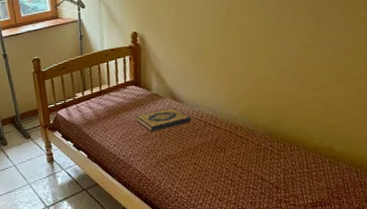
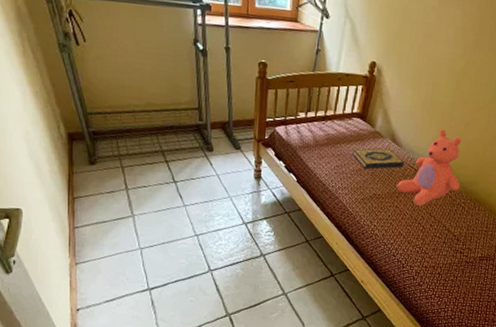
teddy bear: none [189,76,261,159] -> present [396,129,461,206]

